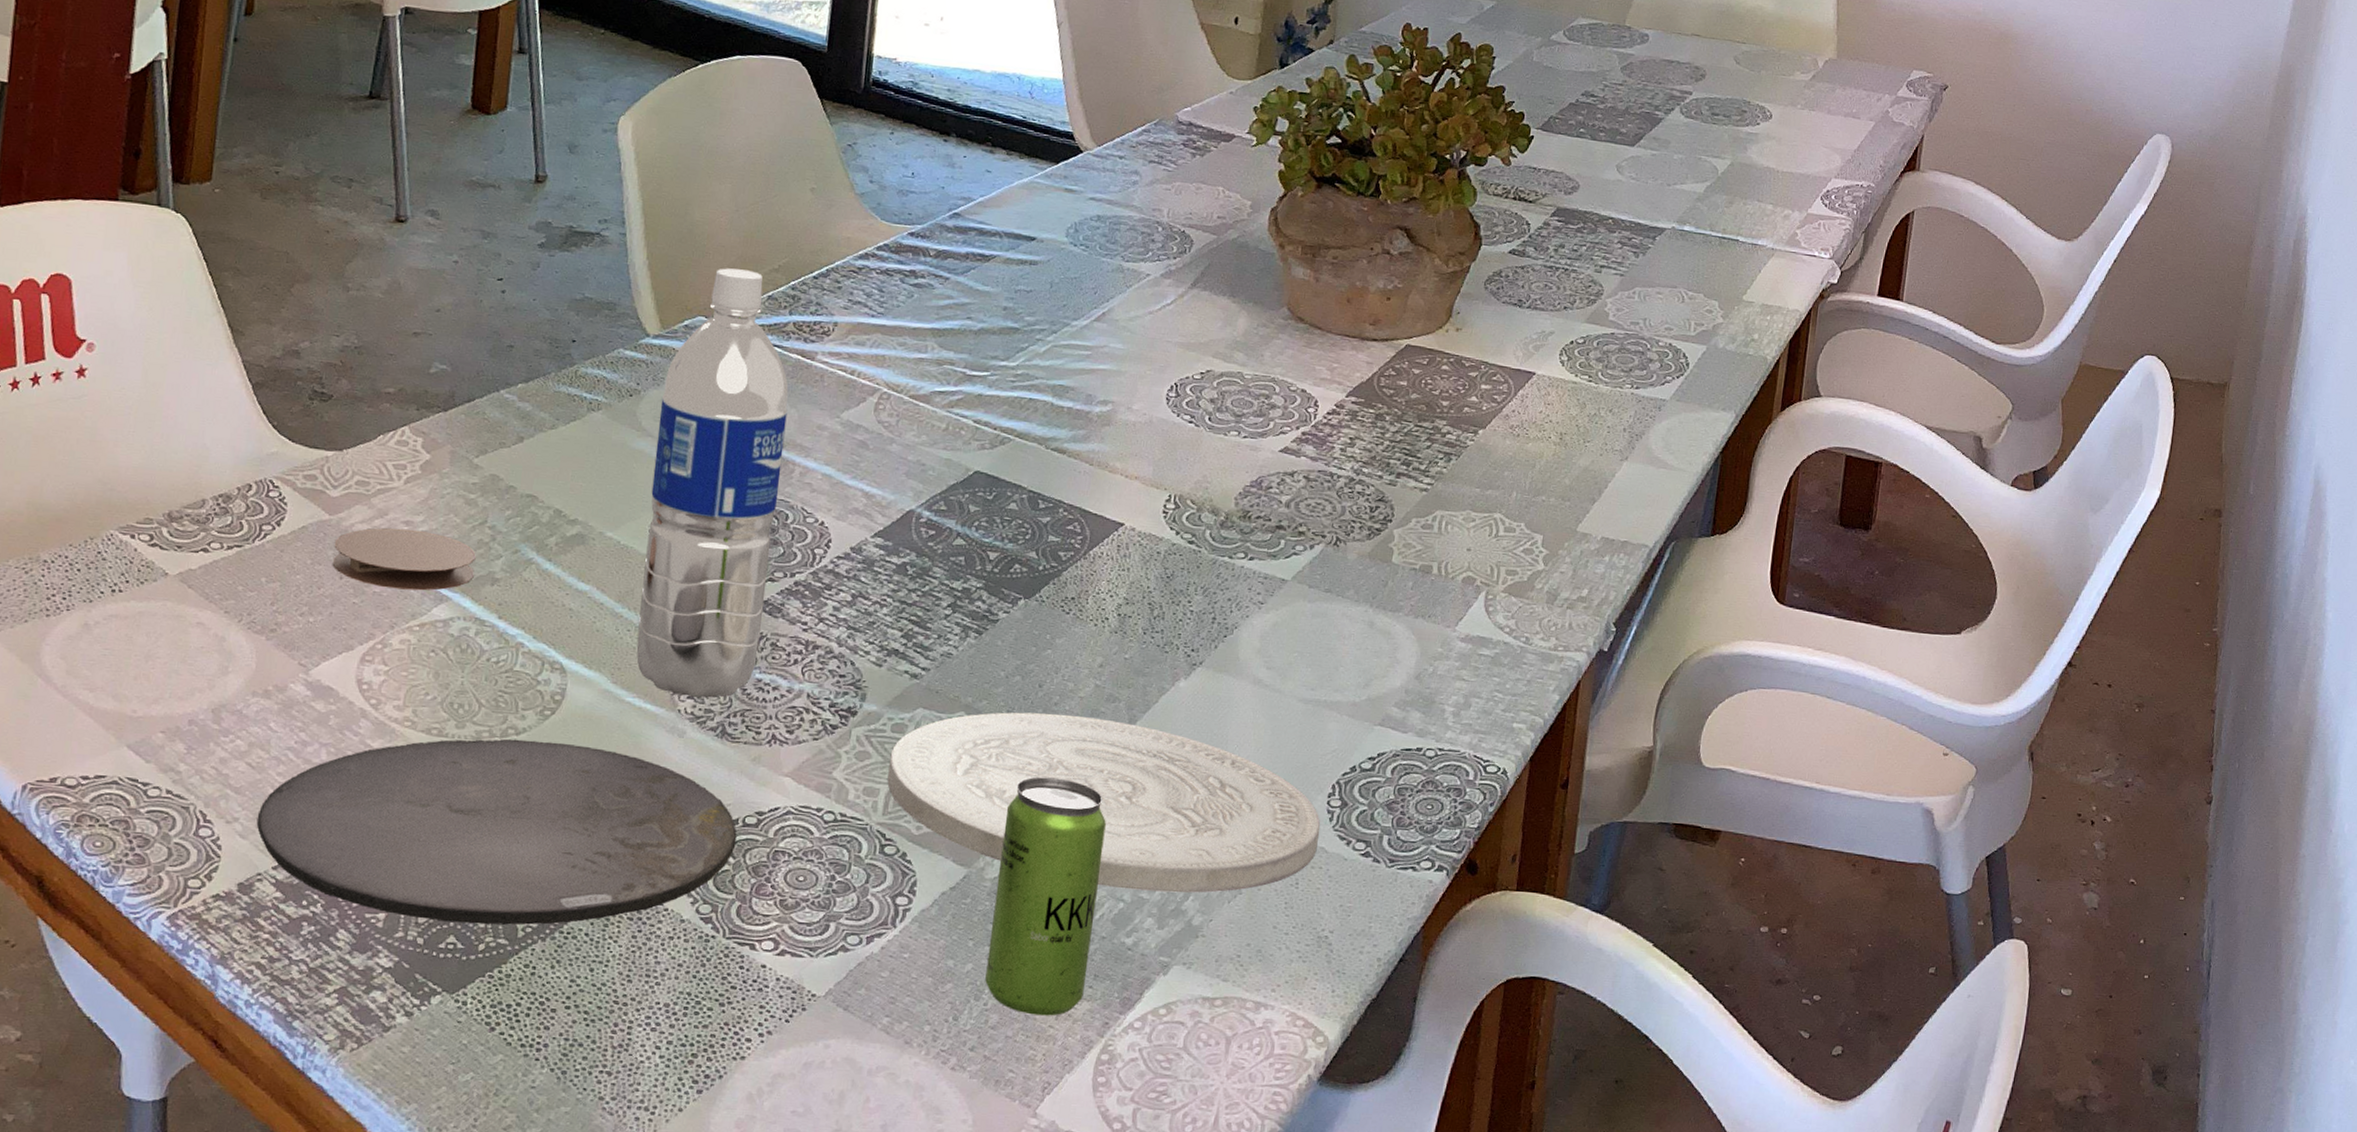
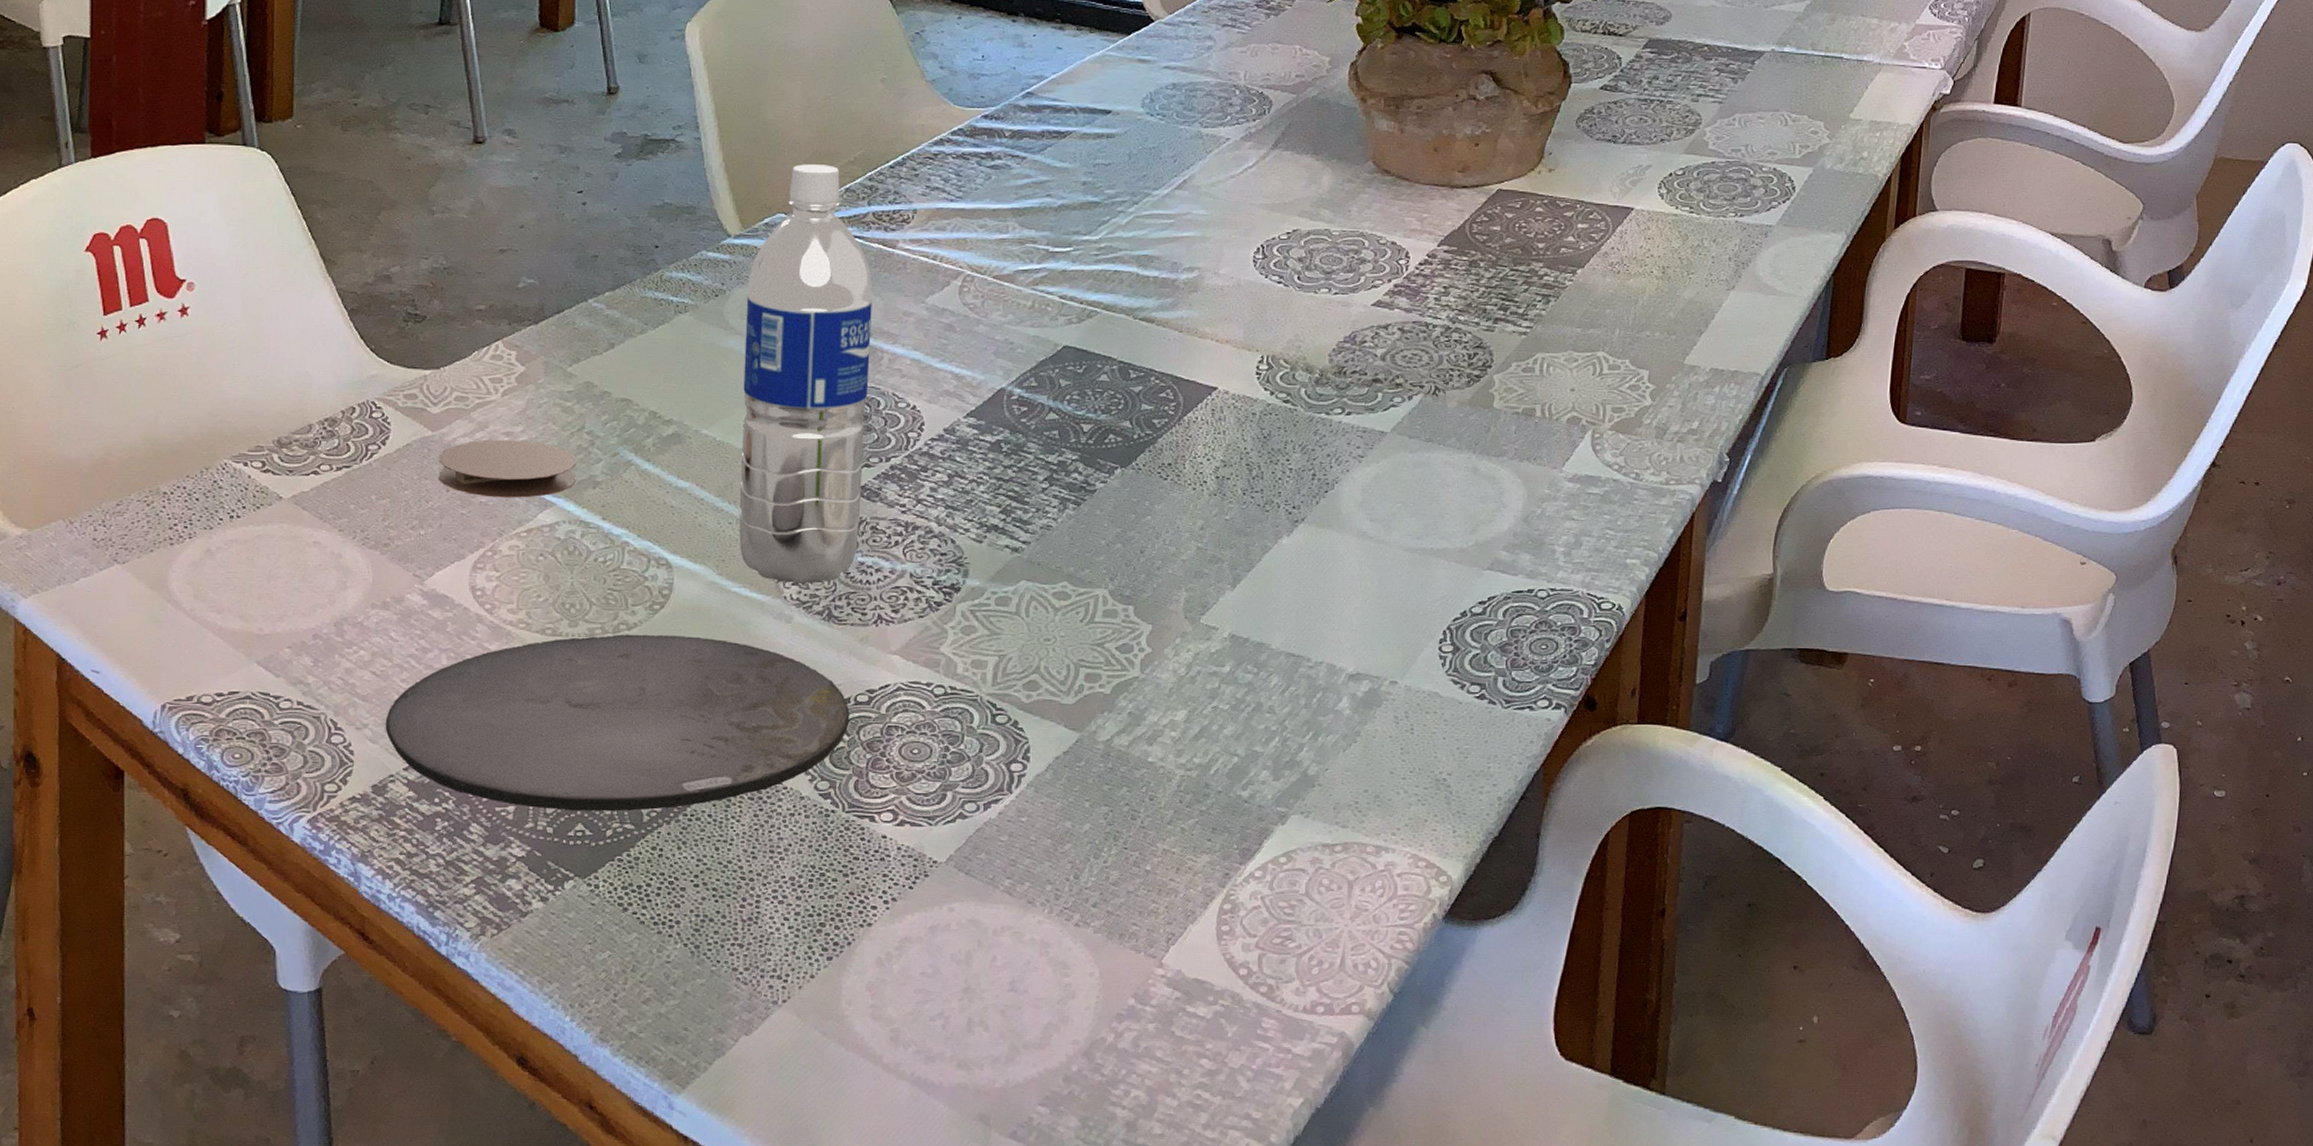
plate: present [887,712,1321,893] -> none [995,577,1433,745]
beverage can: present [985,776,1106,1016] -> none [1104,640,1216,870]

